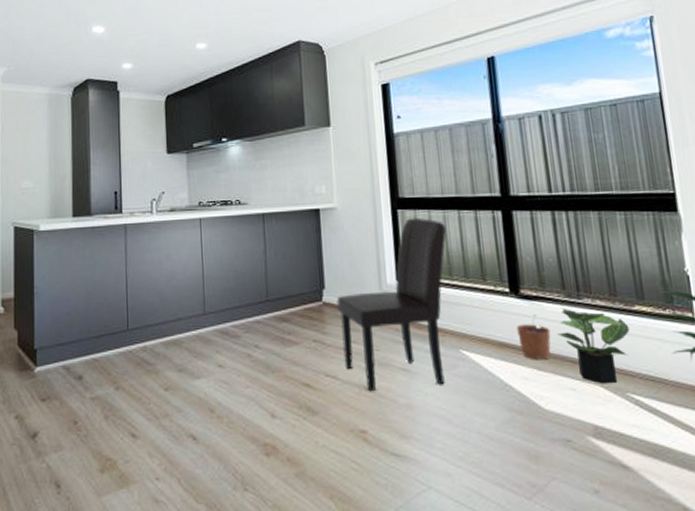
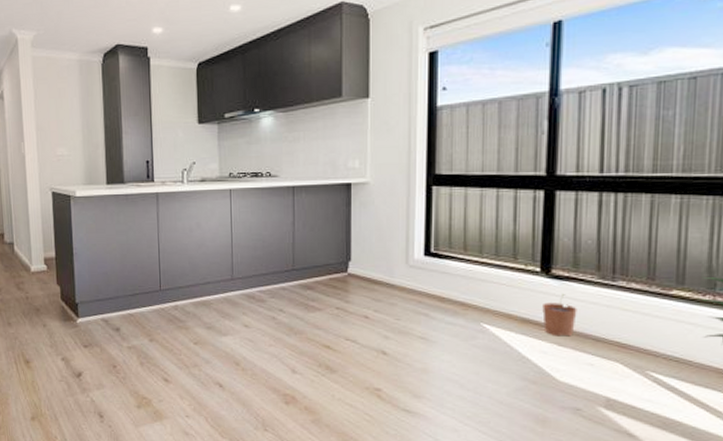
chair: present [336,217,447,392] -> none [362,195,483,356]
potted plant: present [557,307,630,384] -> none [583,289,662,362]

